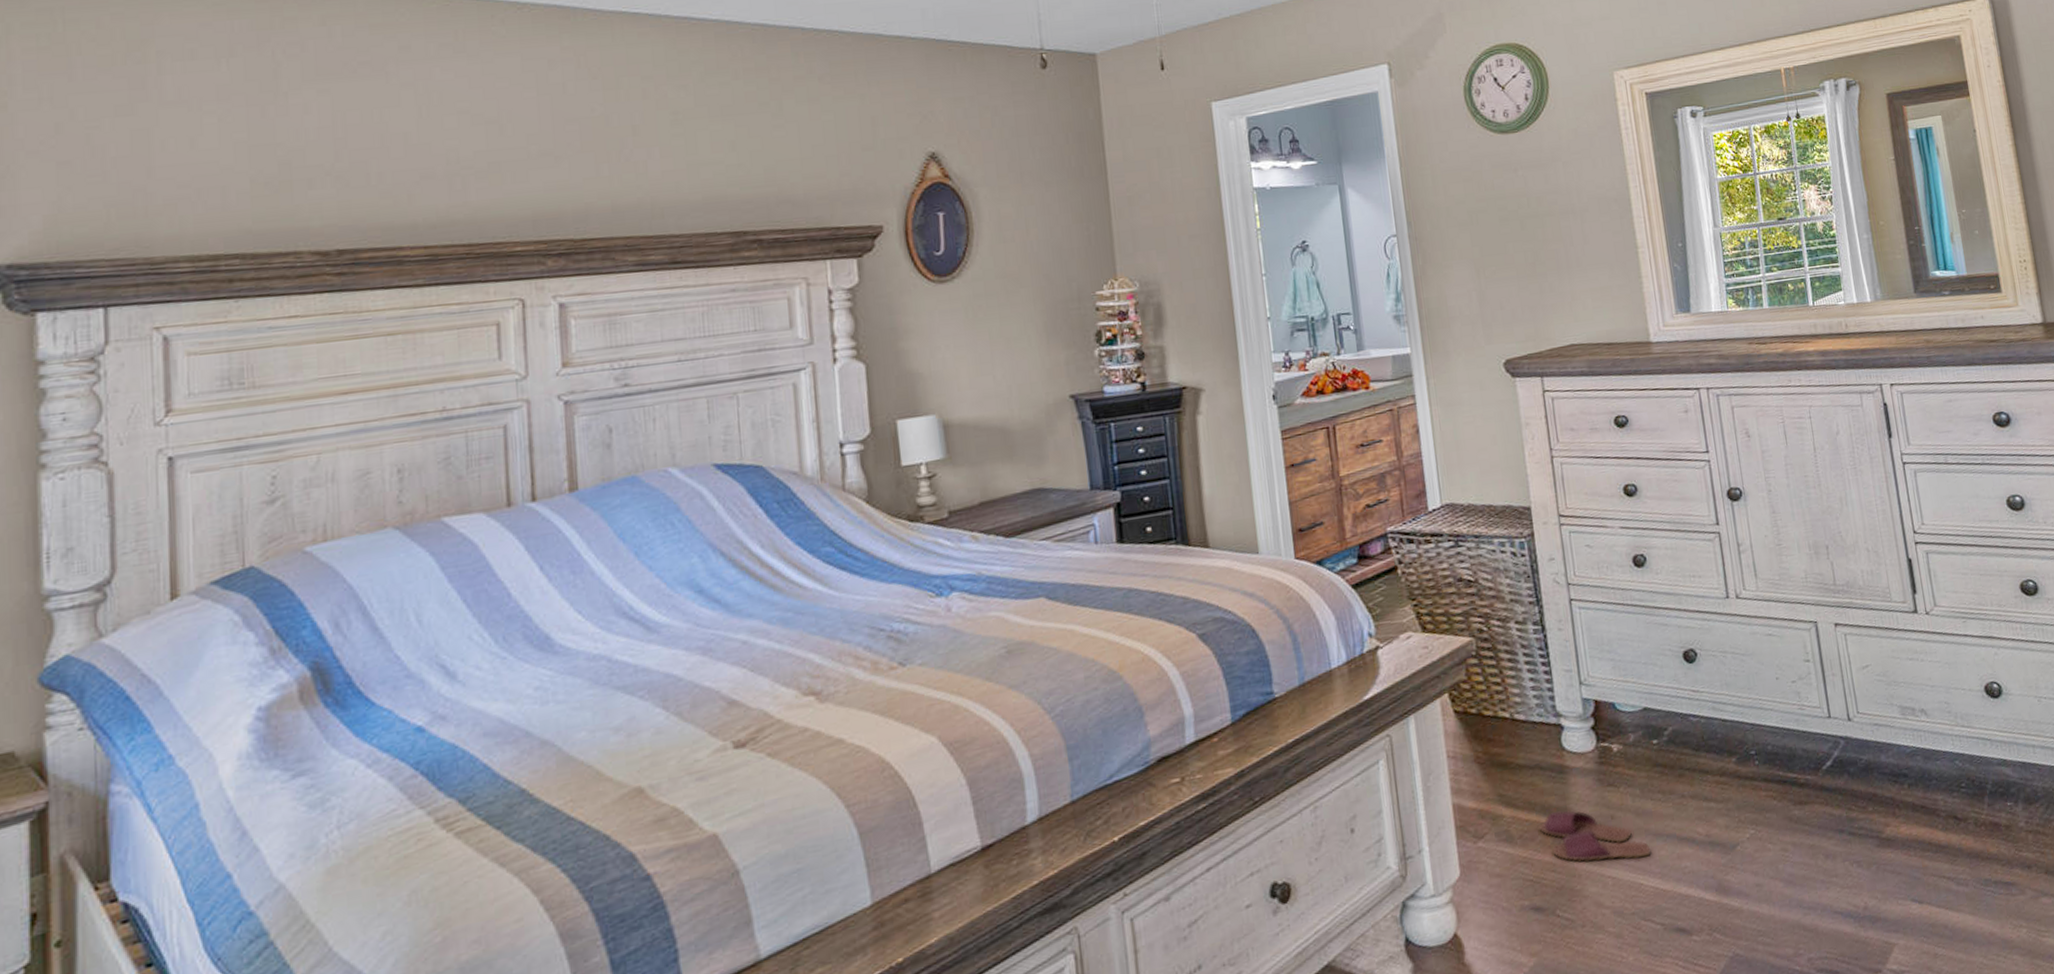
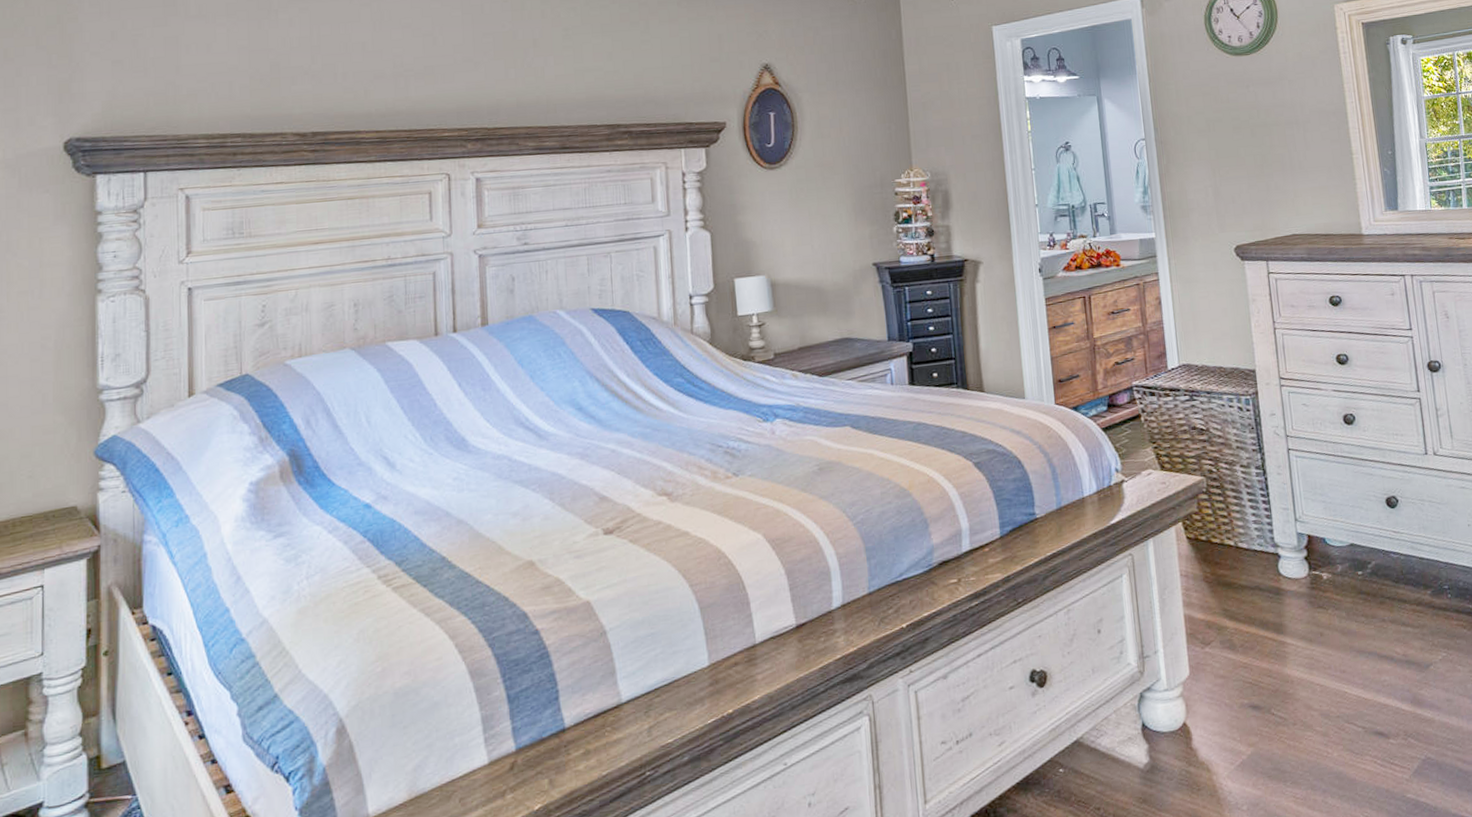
slippers: present [1538,810,1650,862] -> none [1257,626,1354,671]

